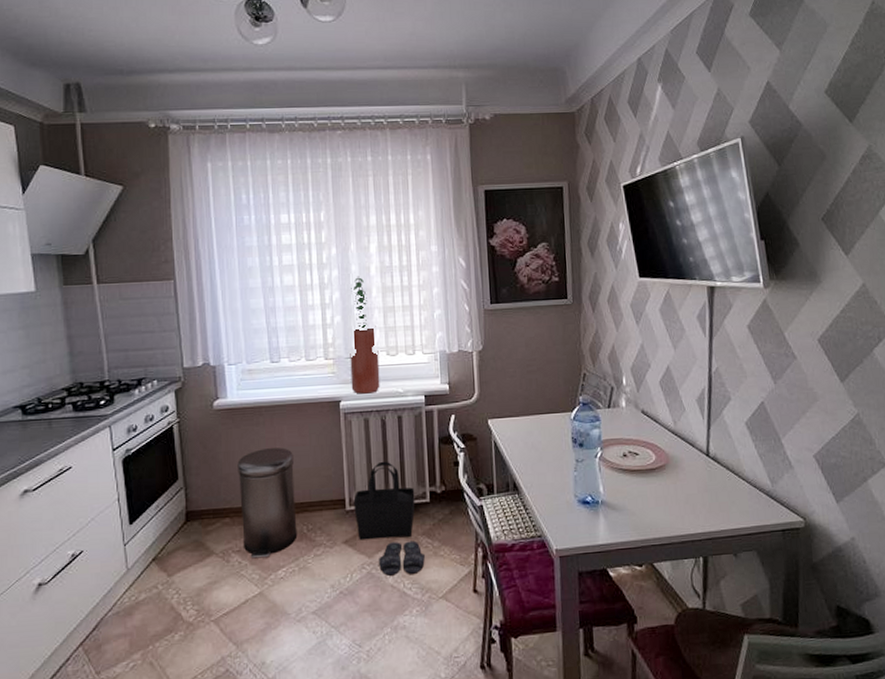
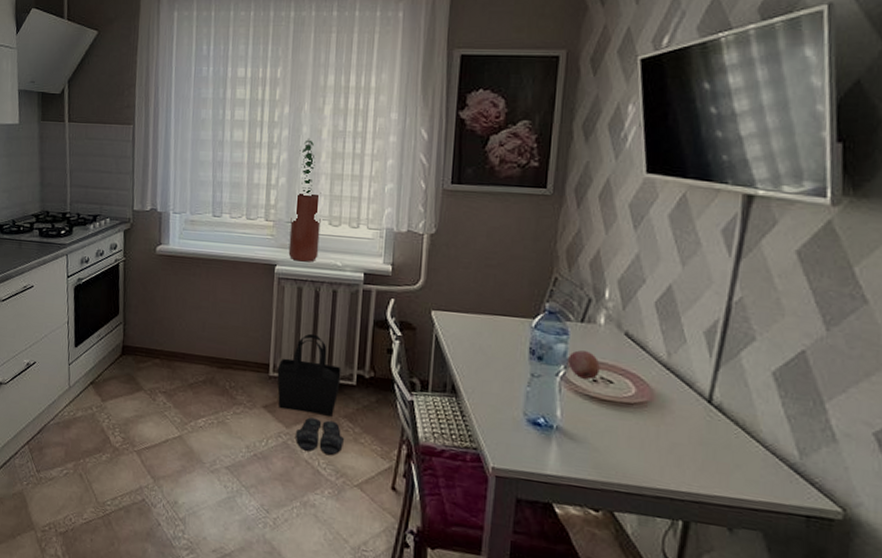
pedal bin: present [237,447,298,559] -> none [170,299,224,405]
fruit: none [603,432,627,456] -> present [568,350,600,380]

